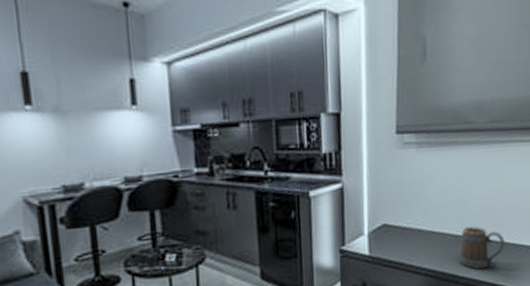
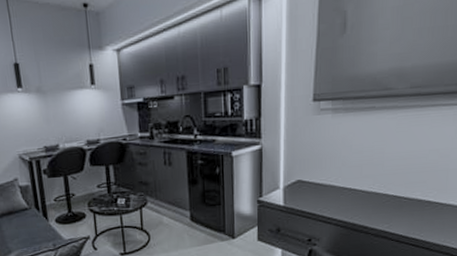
mug: present [458,226,506,270] -> none [369,184,420,223]

